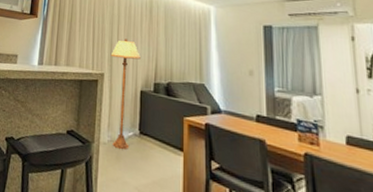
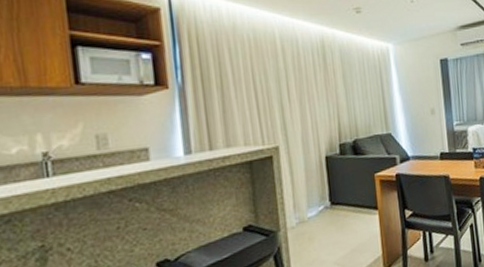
floor lamp: present [110,39,140,150] -> none [283,97,322,230]

